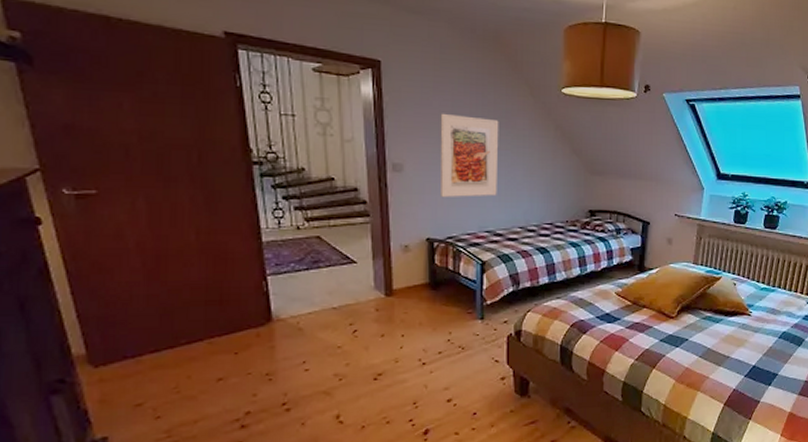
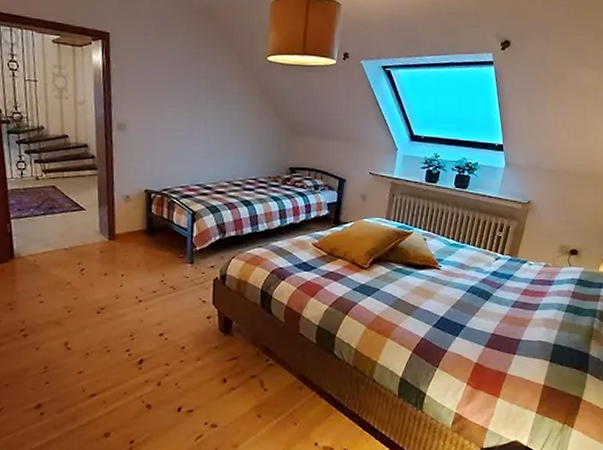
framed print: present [440,113,499,197] -> none [158,79,211,154]

